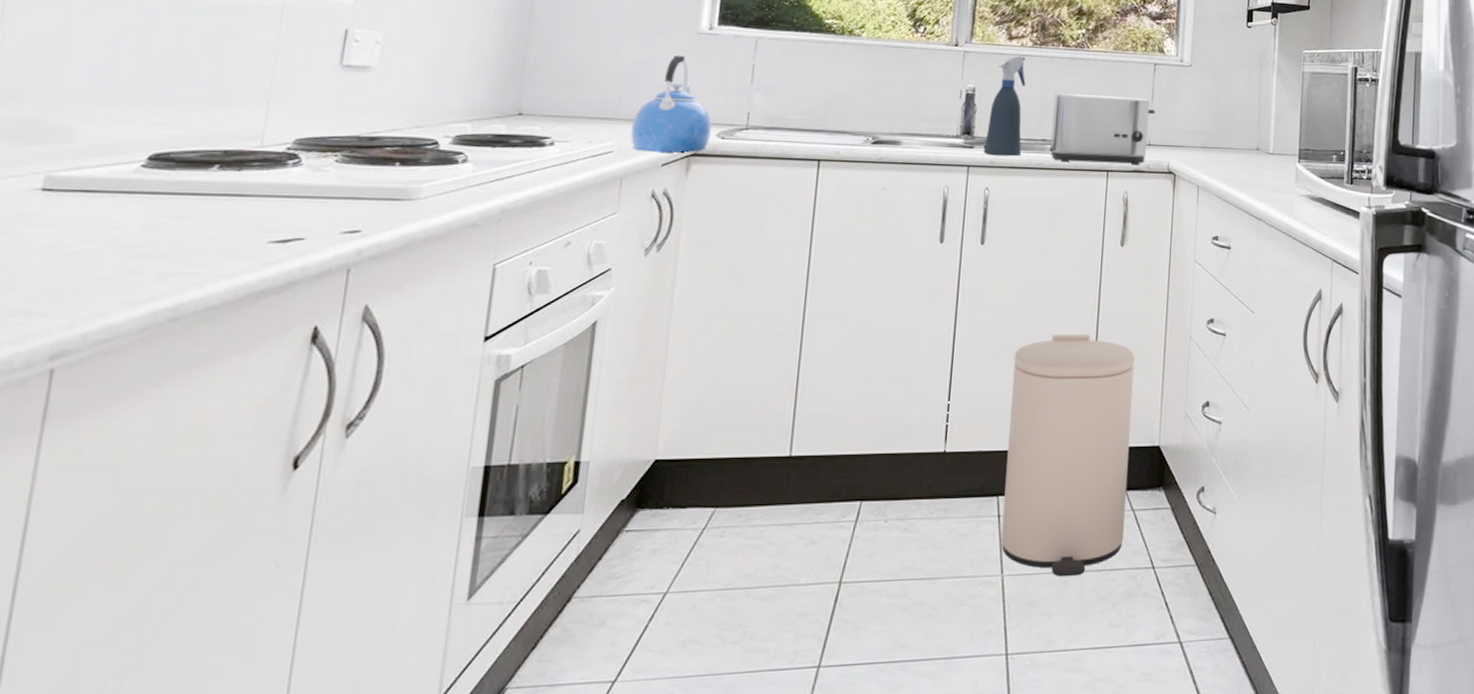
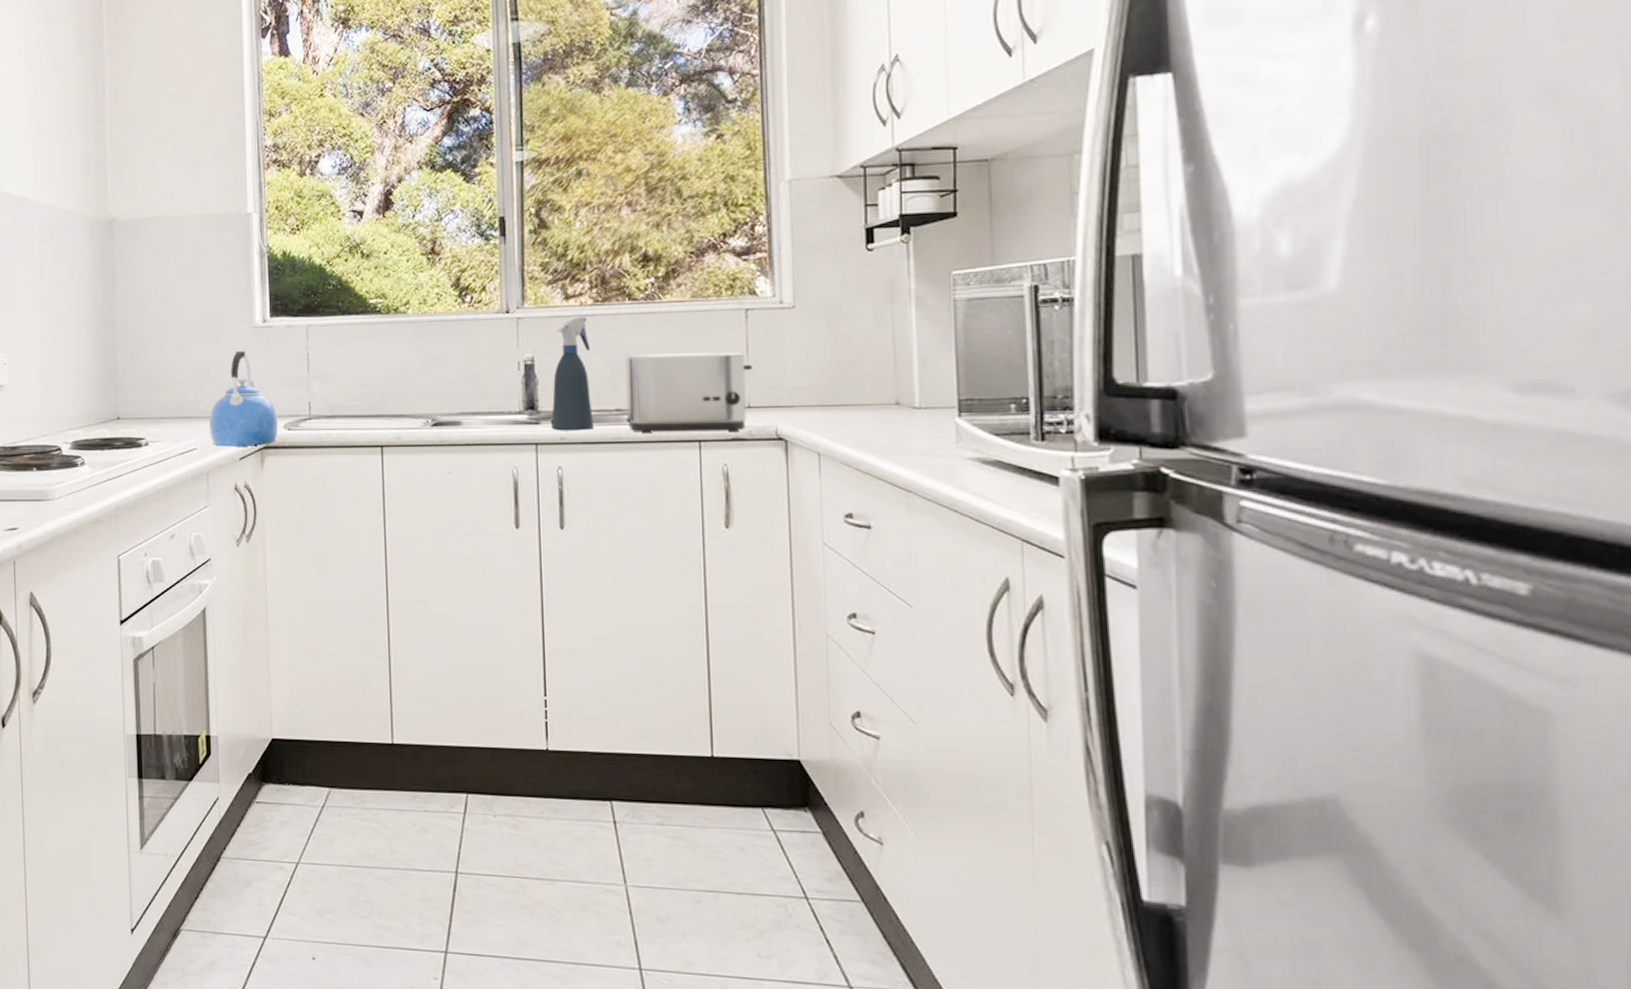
pedal bin: present [1001,335,1135,577] -> none [612,628,766,897]

